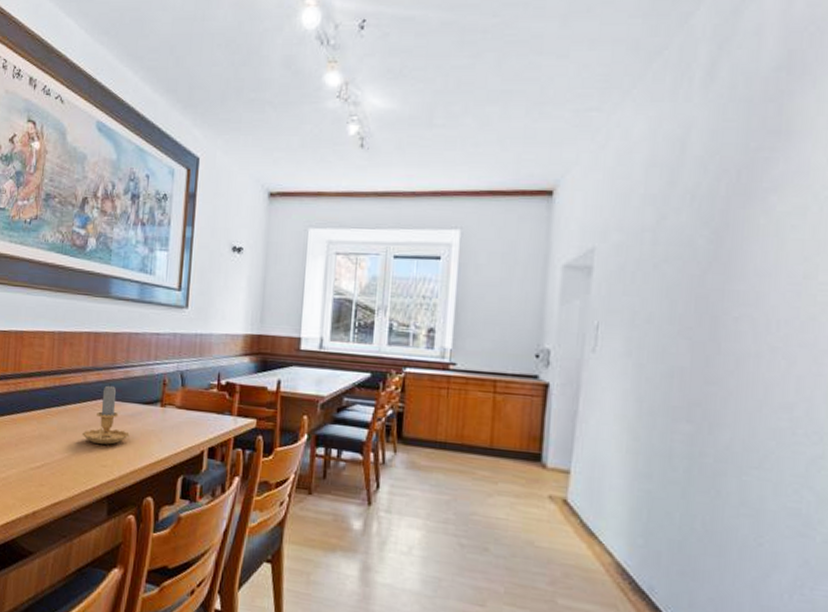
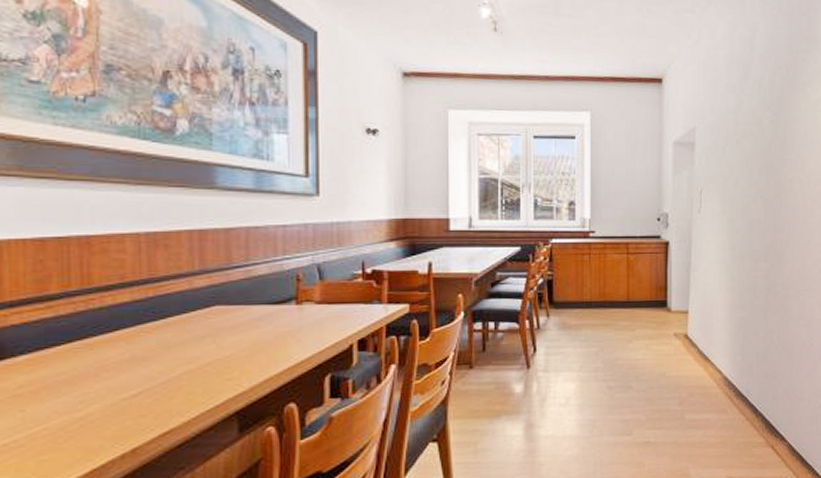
candle: present [82,384,130,445] -> none [194,287,259,356]

